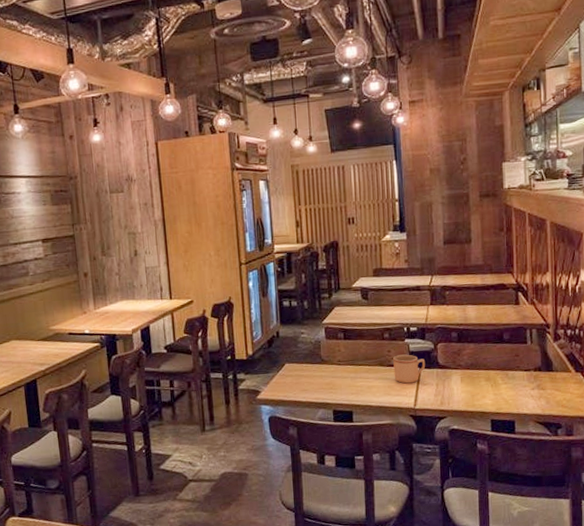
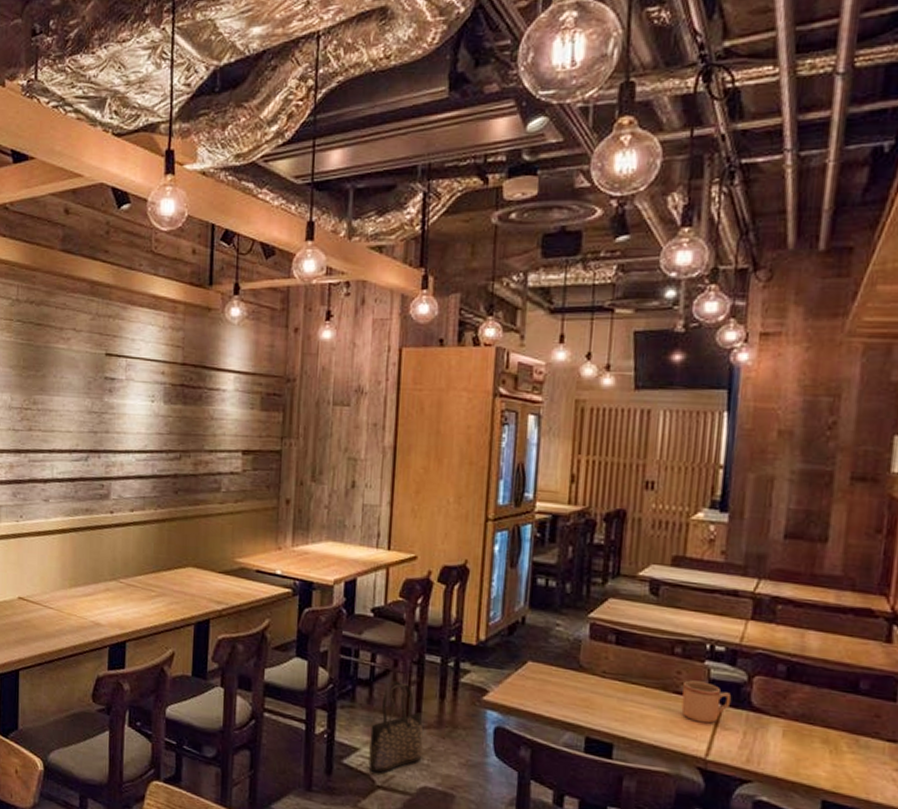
tote bag: none [178,398,219,470] -> present [368,681,424,773]

